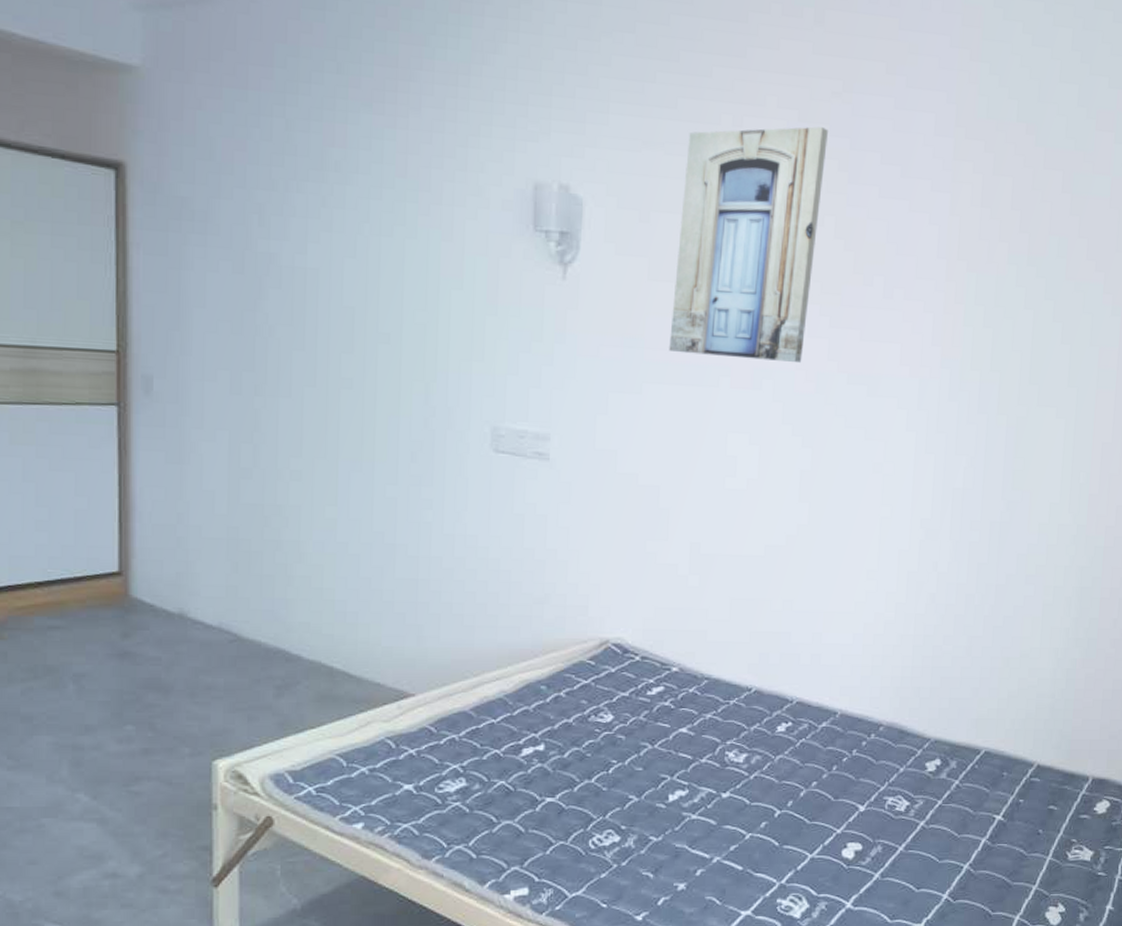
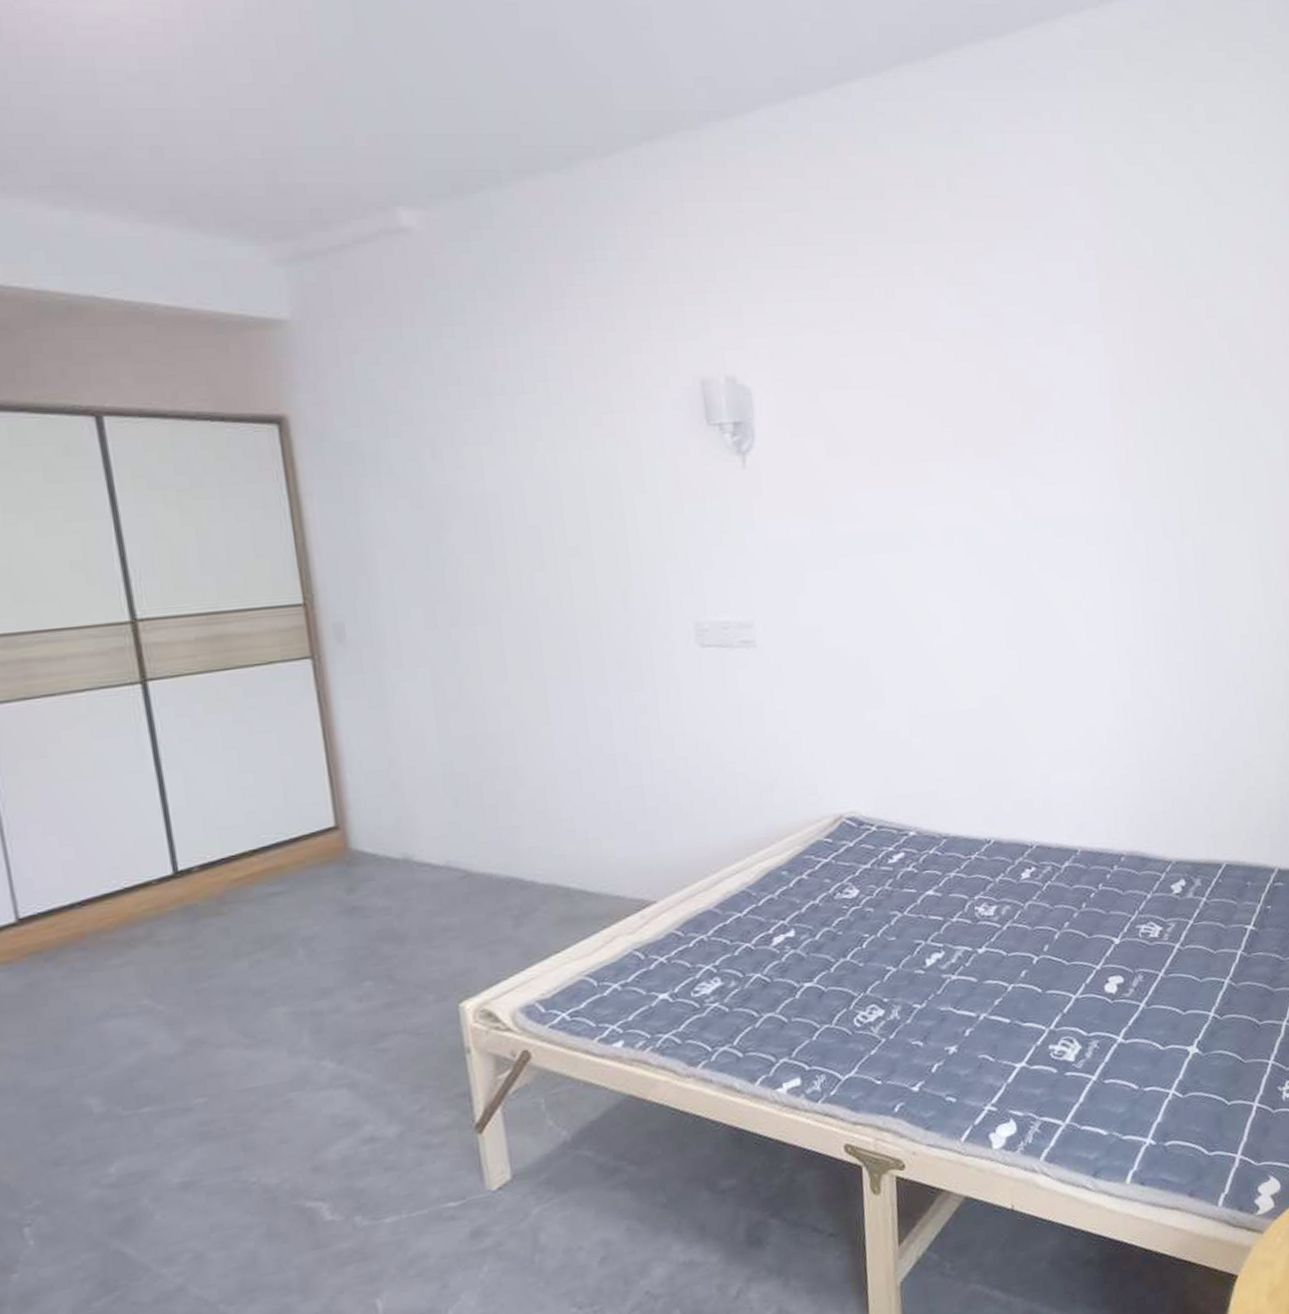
wall art: present [669,126,828,364] -> none [844,288,988,523]

